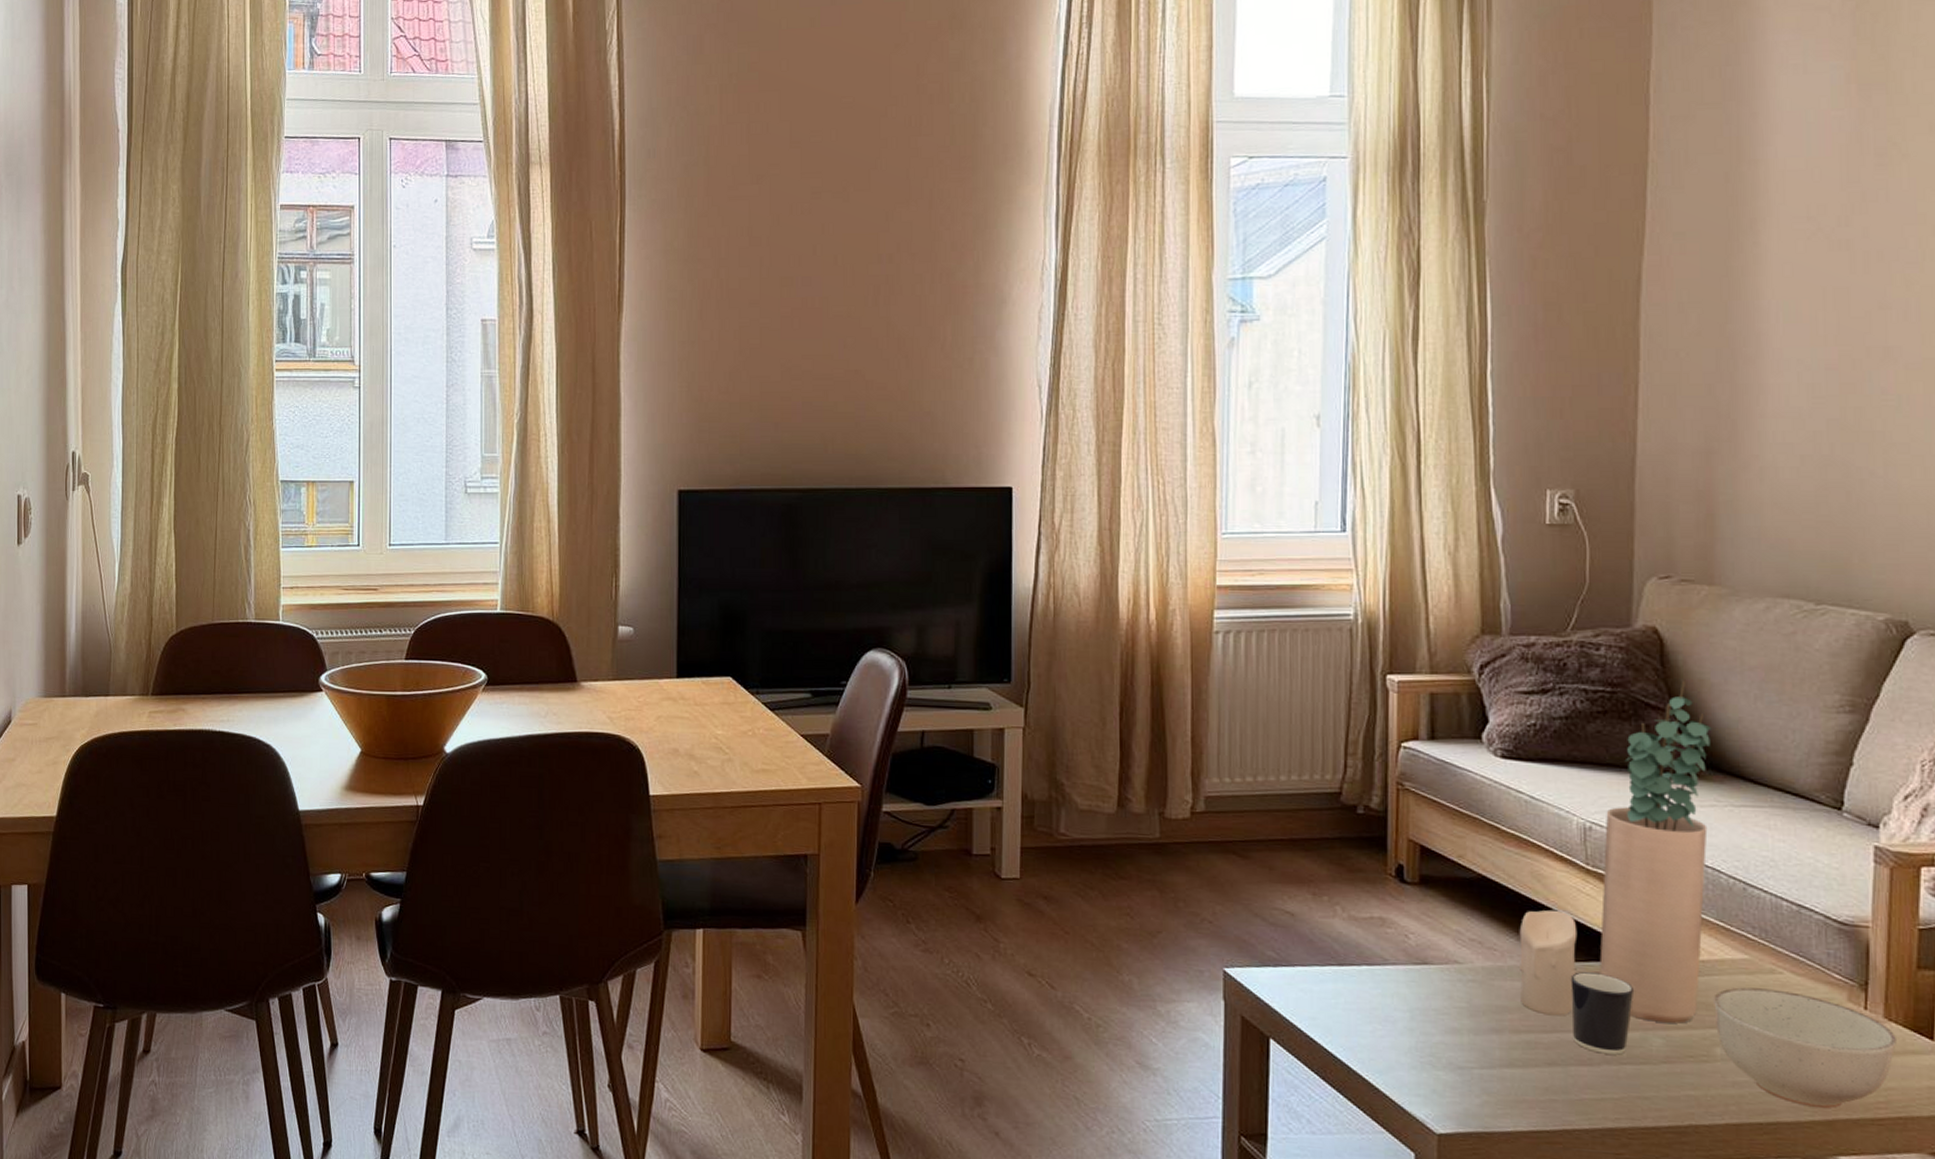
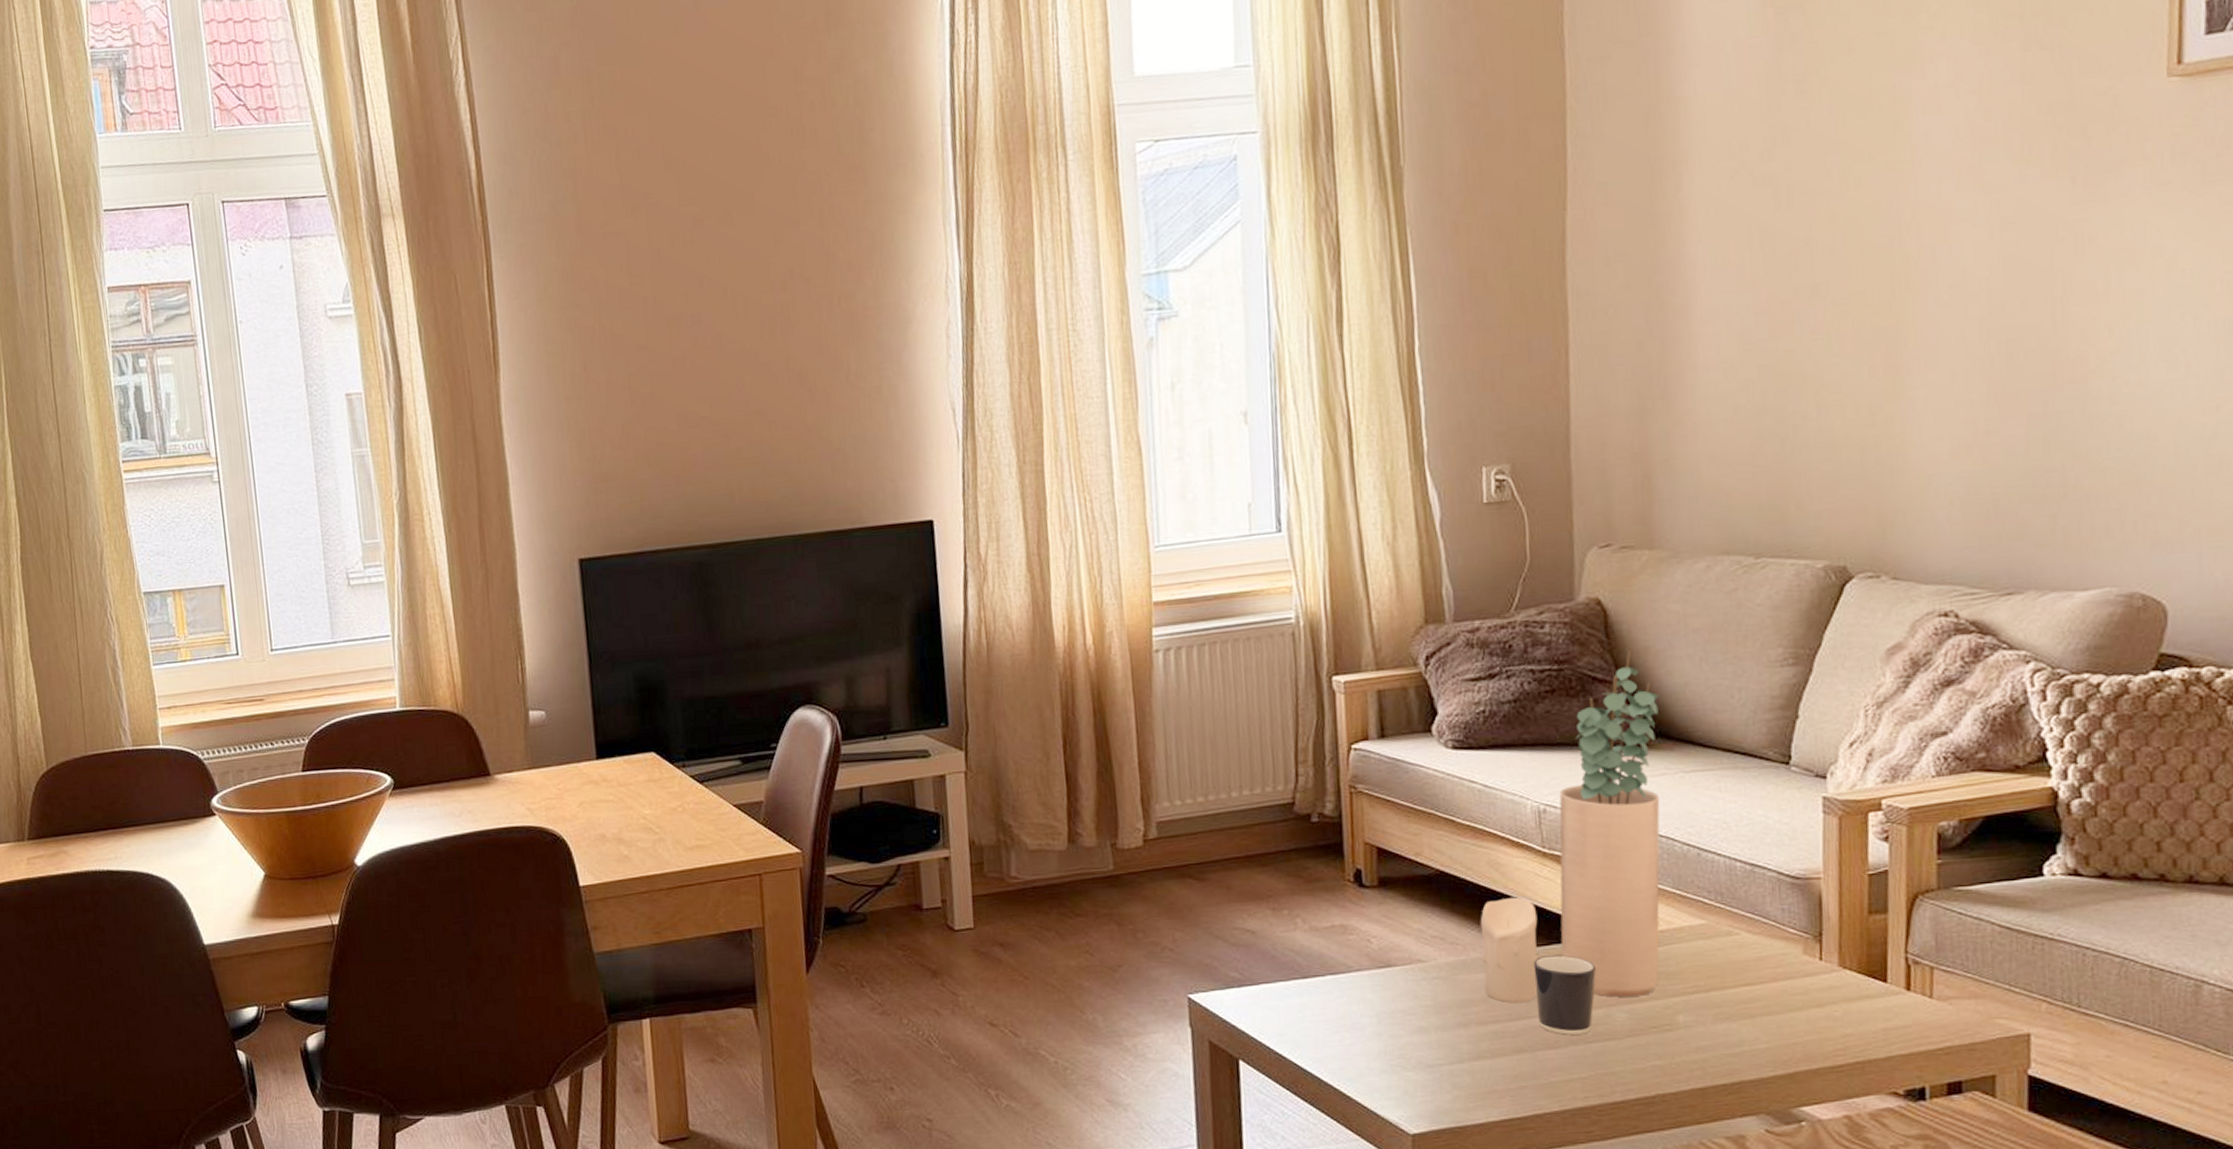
bowl: present [1714,987,1897,1108] -> none [1674,950,1852,1062]

